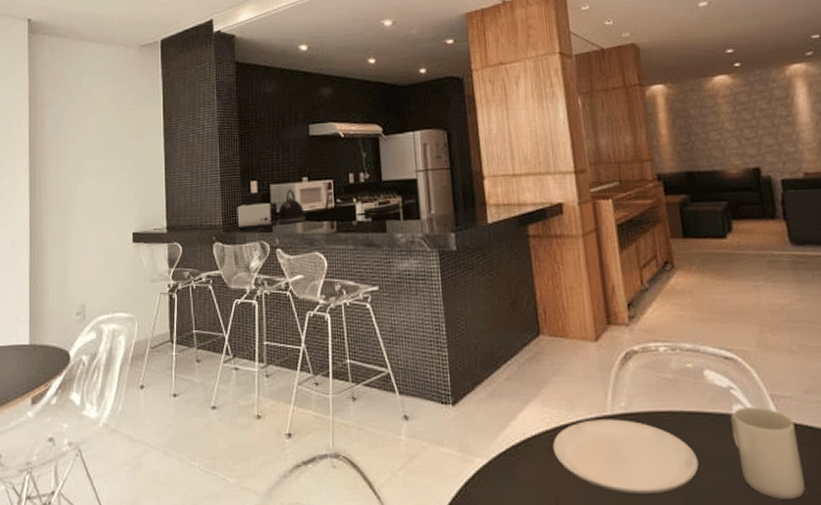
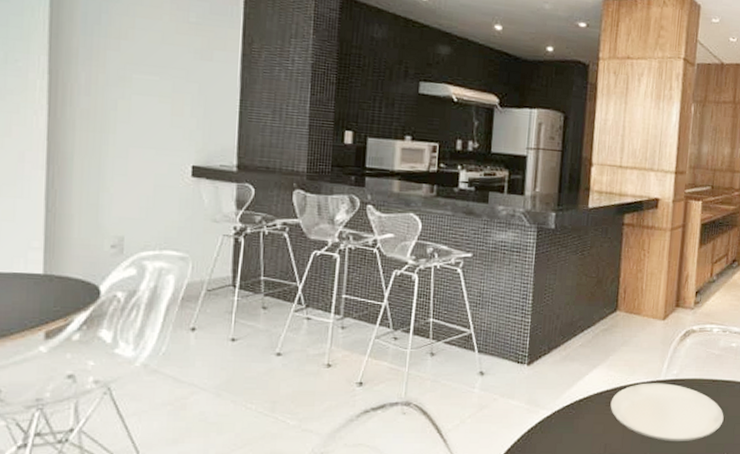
toaster: present [237,202,279,230] -> none [324,154,373,183]
kettle: present [277,189,305,225] -> none [372,145,404,182]

